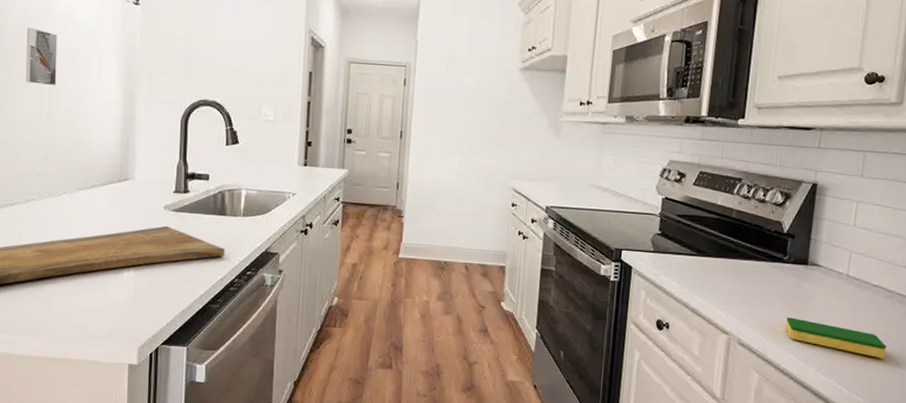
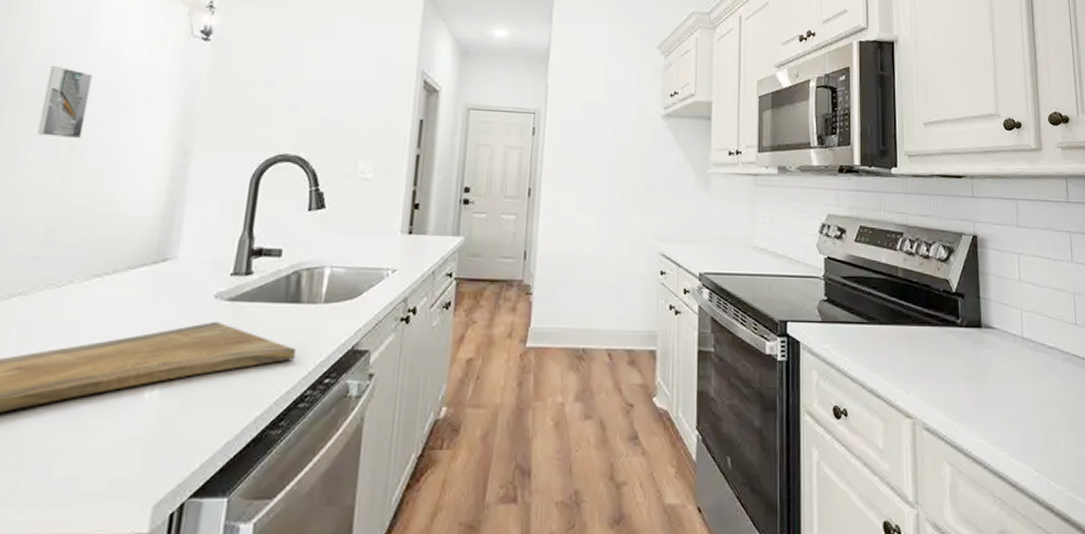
dish sponge: present [785,317,887,359] -> none [970,392,1076,434]

